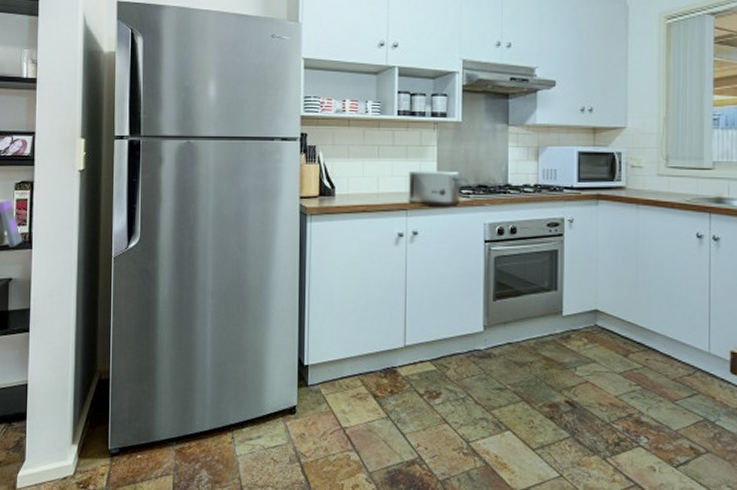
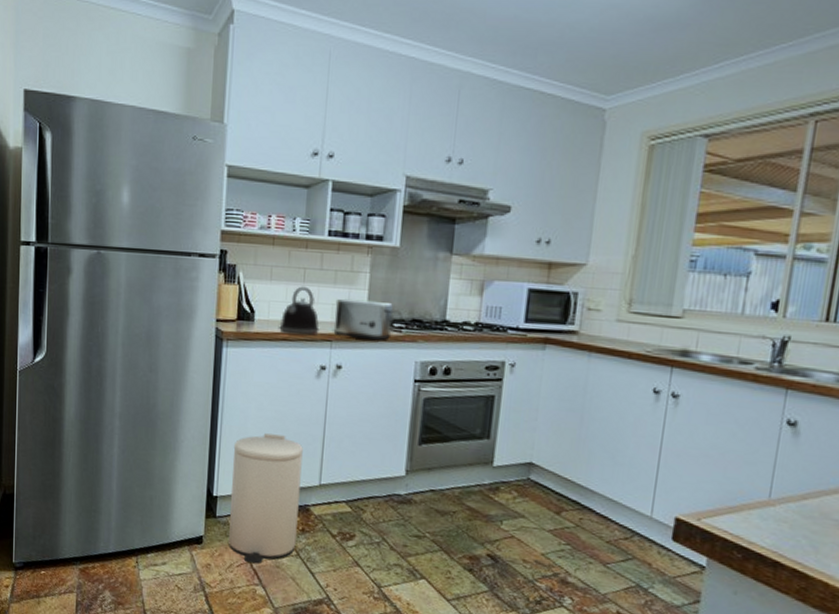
pedal bin: none [321,300,387,430] -> present [229,433,303,564]
kettle: none [358,161,395,207] -> present [279,286,320,337]

